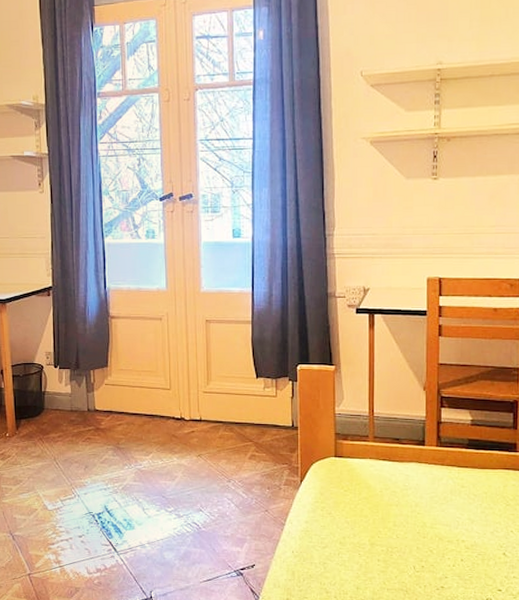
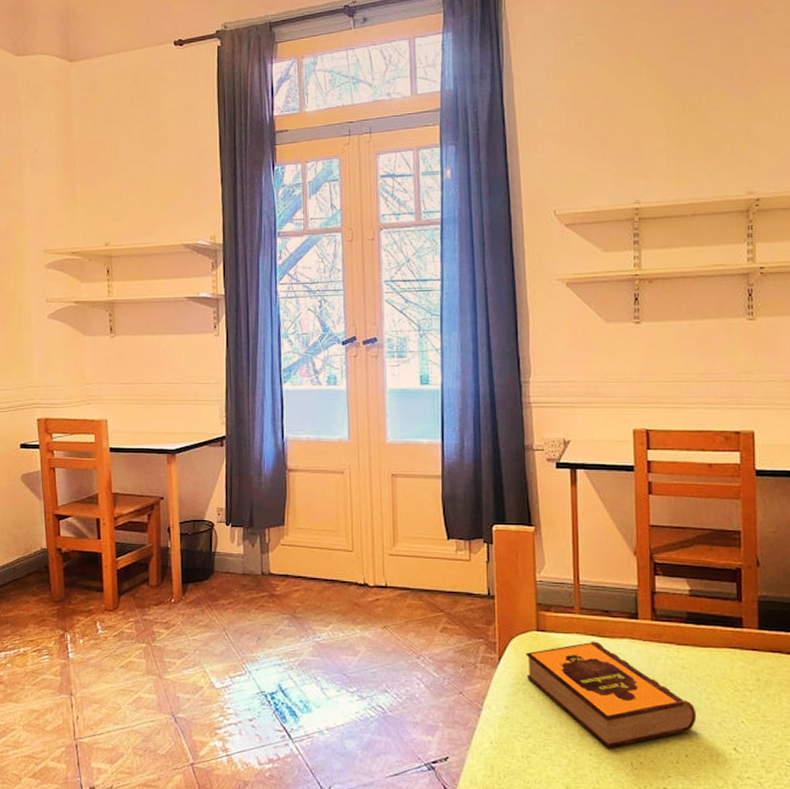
hardback book: none [324,465,472,555] -> present [526,641,697,748]

